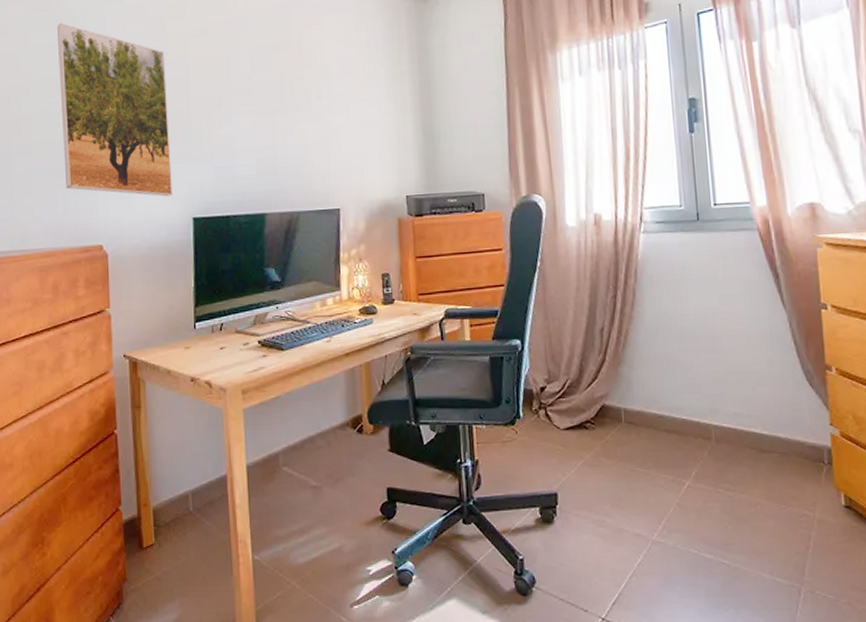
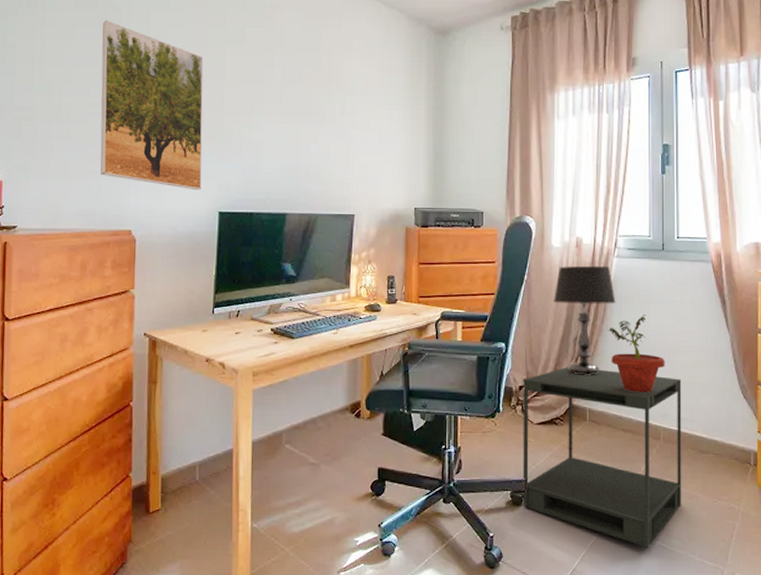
side table: none [544,361,744,566] -> present [522,366,682,548]
table lamp: none [573,243,647,371] -> present [554,265,616,375]
potted plant: none [640,296,711,387] -> present [609,315,665,393]

